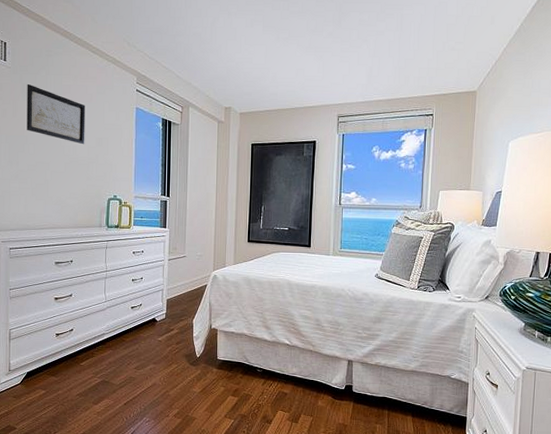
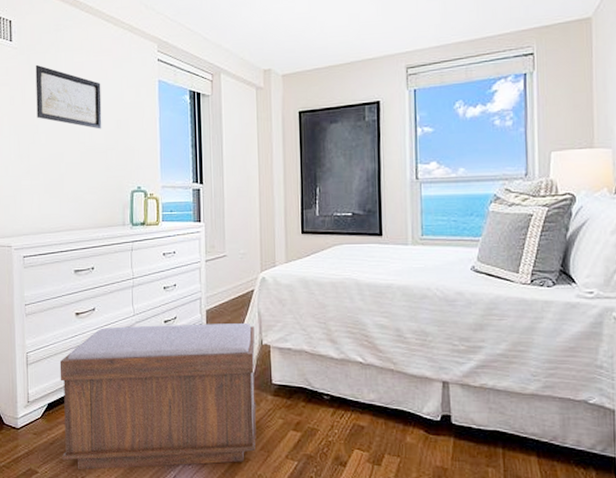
bench: none [38,310,205,427] -> present [59,324,257,470]

